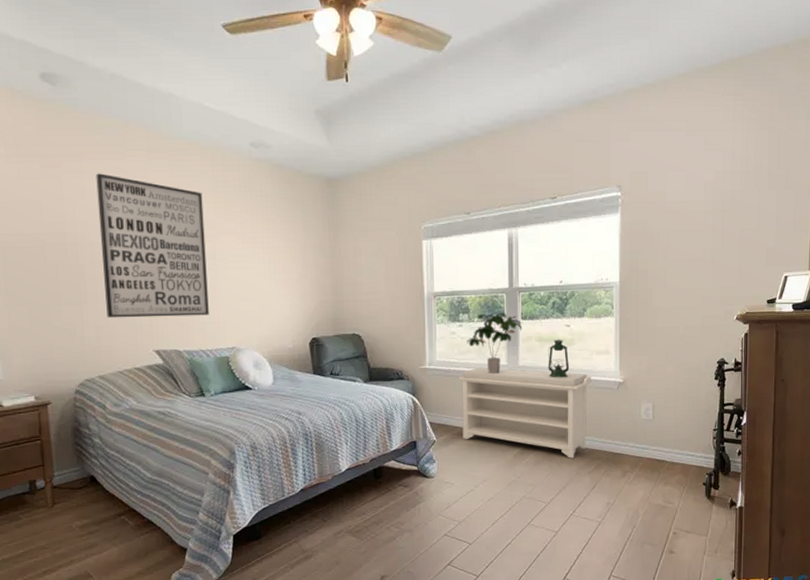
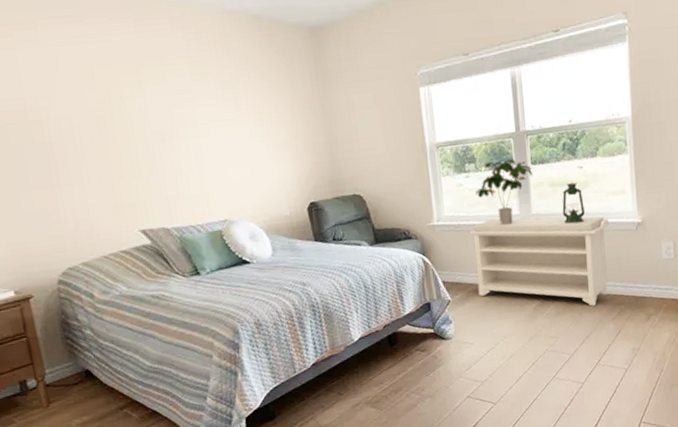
wall art: present [96,173,209,318] -> none [53,39,196,200]

